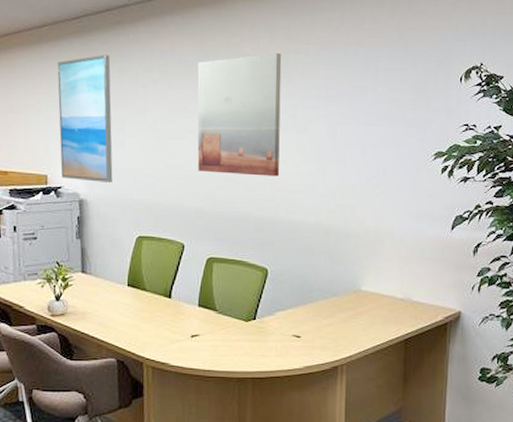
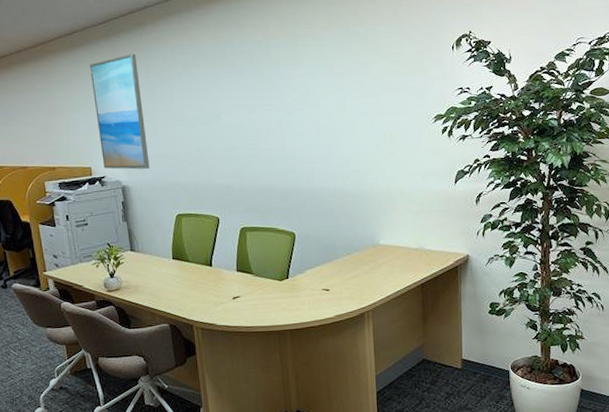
wall art: present [197,52,282,176] -> none [215,38,297,152]

